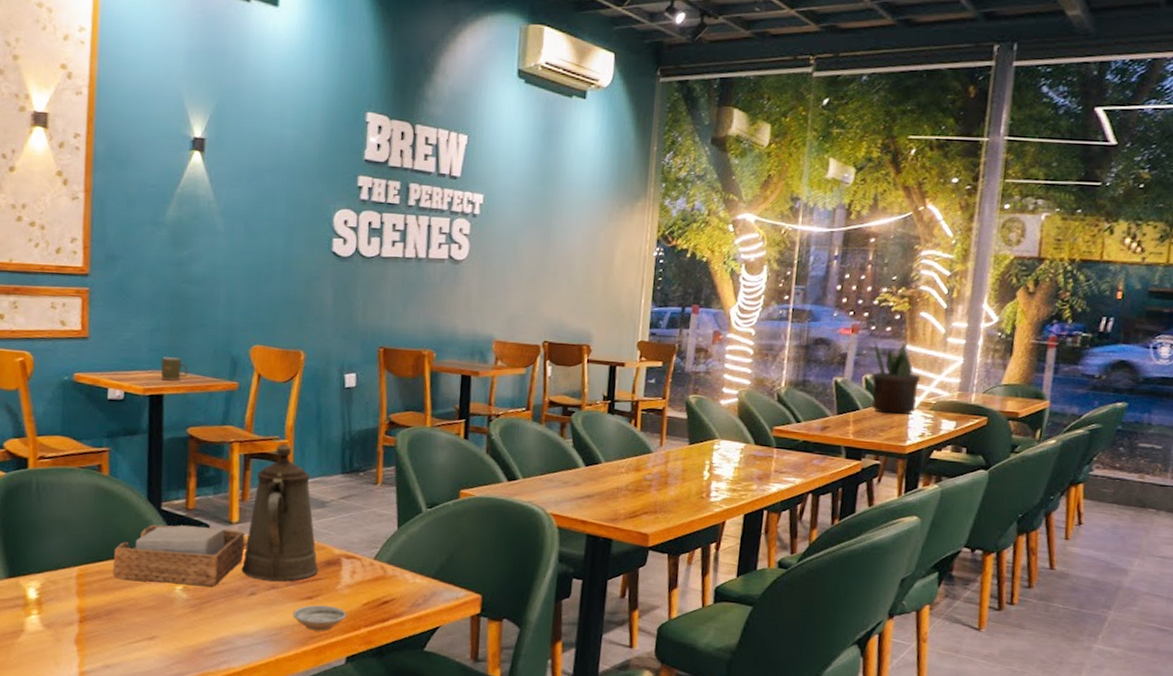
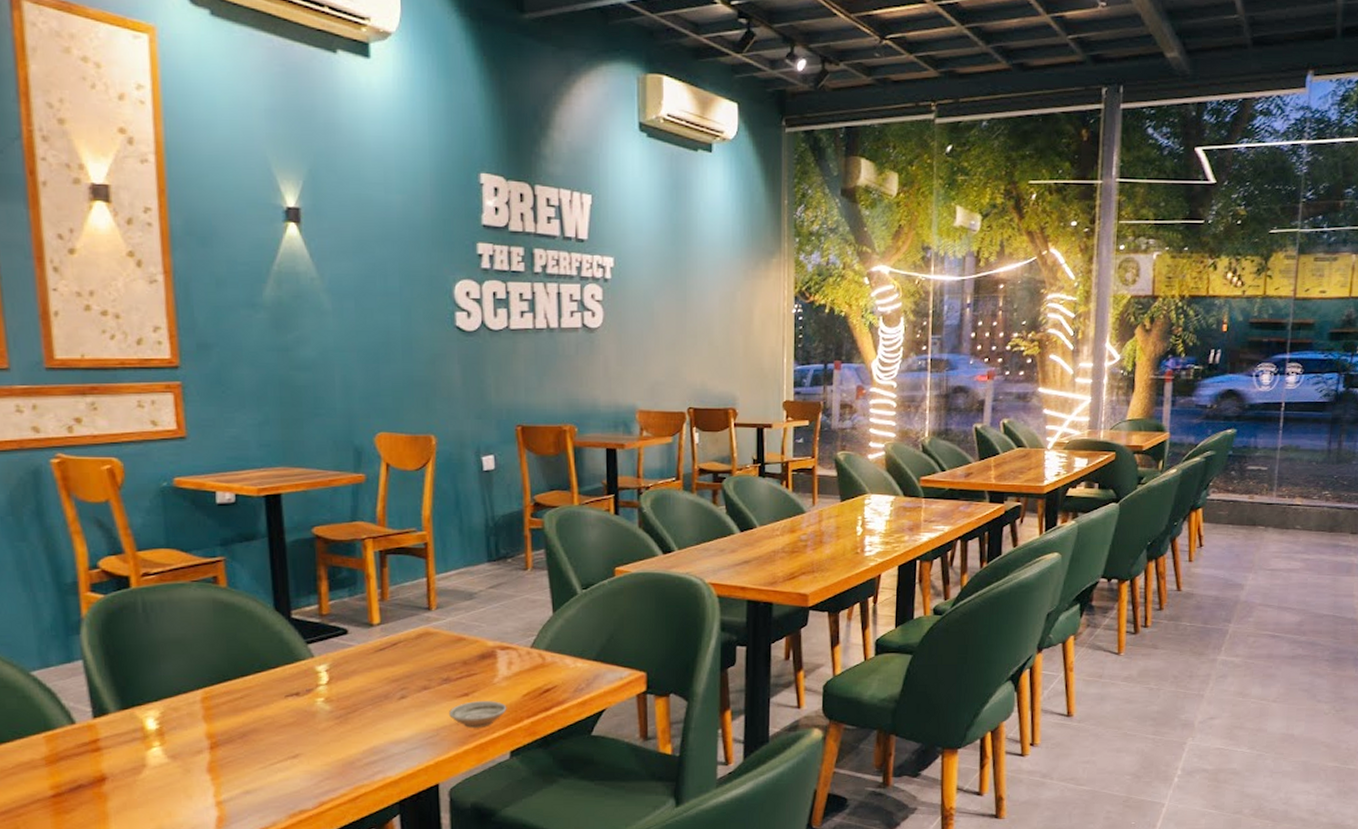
napkin holder: present [113,524,245,586] -> none [241,632,390,697]
mug: present [160,356,189,381] -> none [274,451,307,478]
coffee pot: present [241,443,319,581] -> none [388,536,473,681]
planter: present [871,340,921,414] -> none [1008,385,1054,455]

